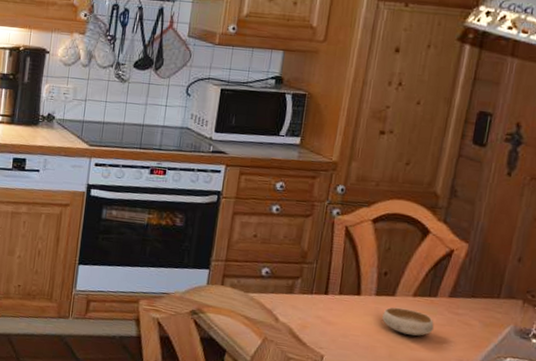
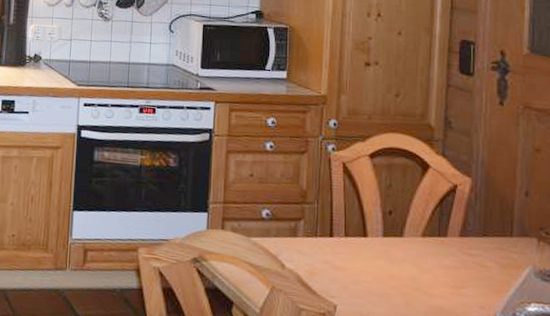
bowl: present [382,307,434,336] -> none [393,249,448,281]

